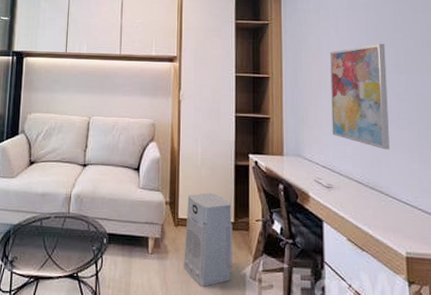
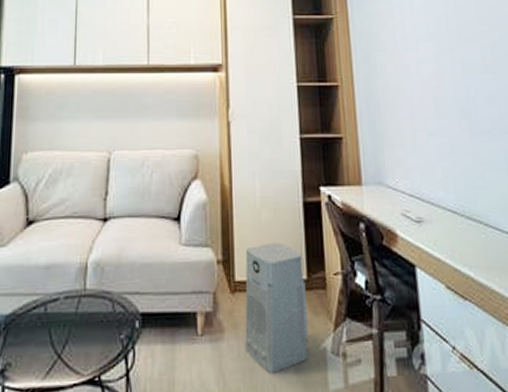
wall art: present [330,43,390,150] -> none [407,37,485,169]

